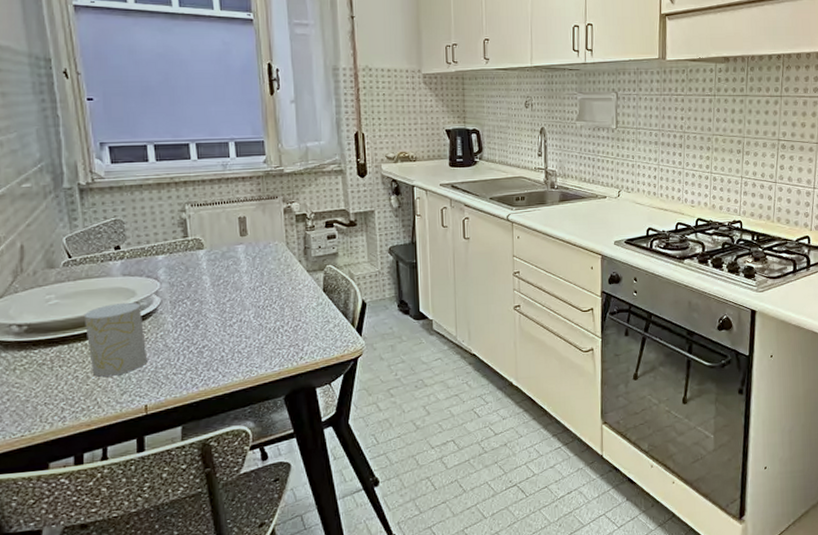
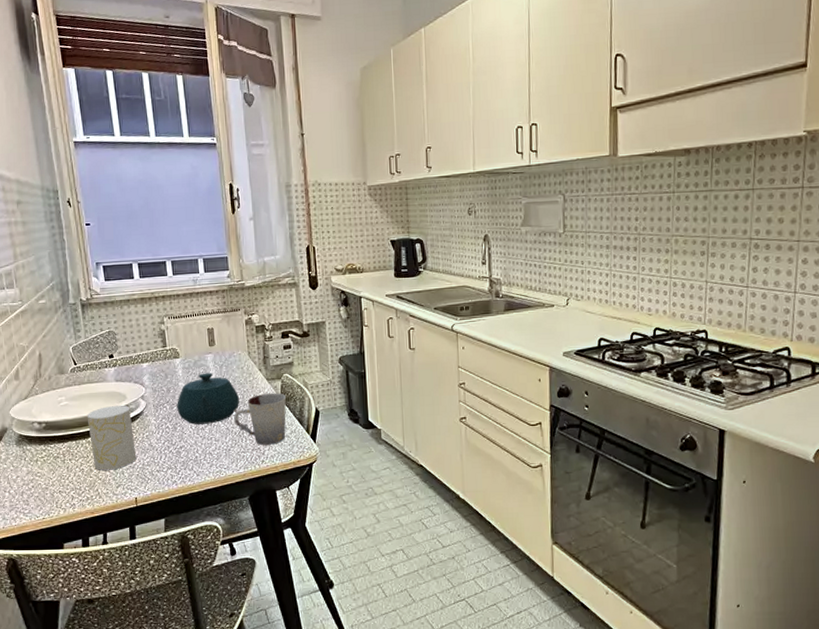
teapot: none [199,265,276,321] -> present [177,373,240,425]
cup: none [268,285,329,341] -> present [234,392,286,445]

